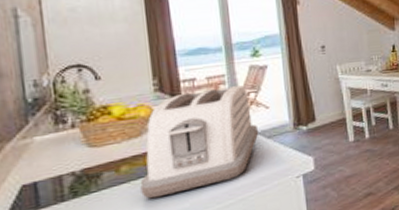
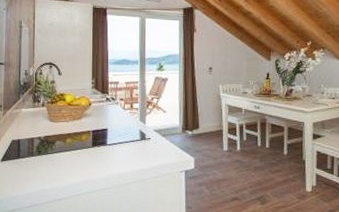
toaster: present [140,85,259,199] -> none [77,91,157,166]

